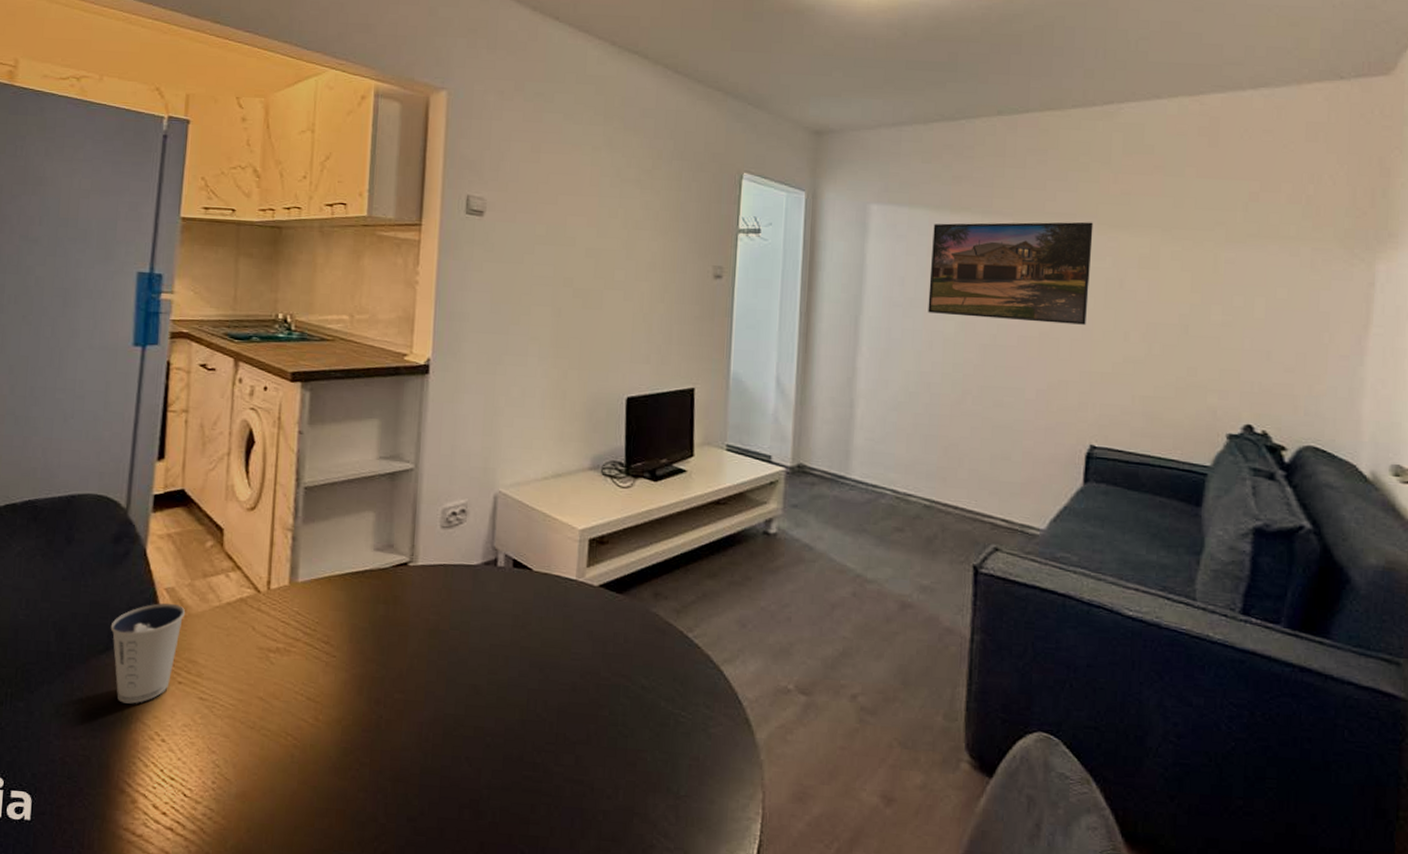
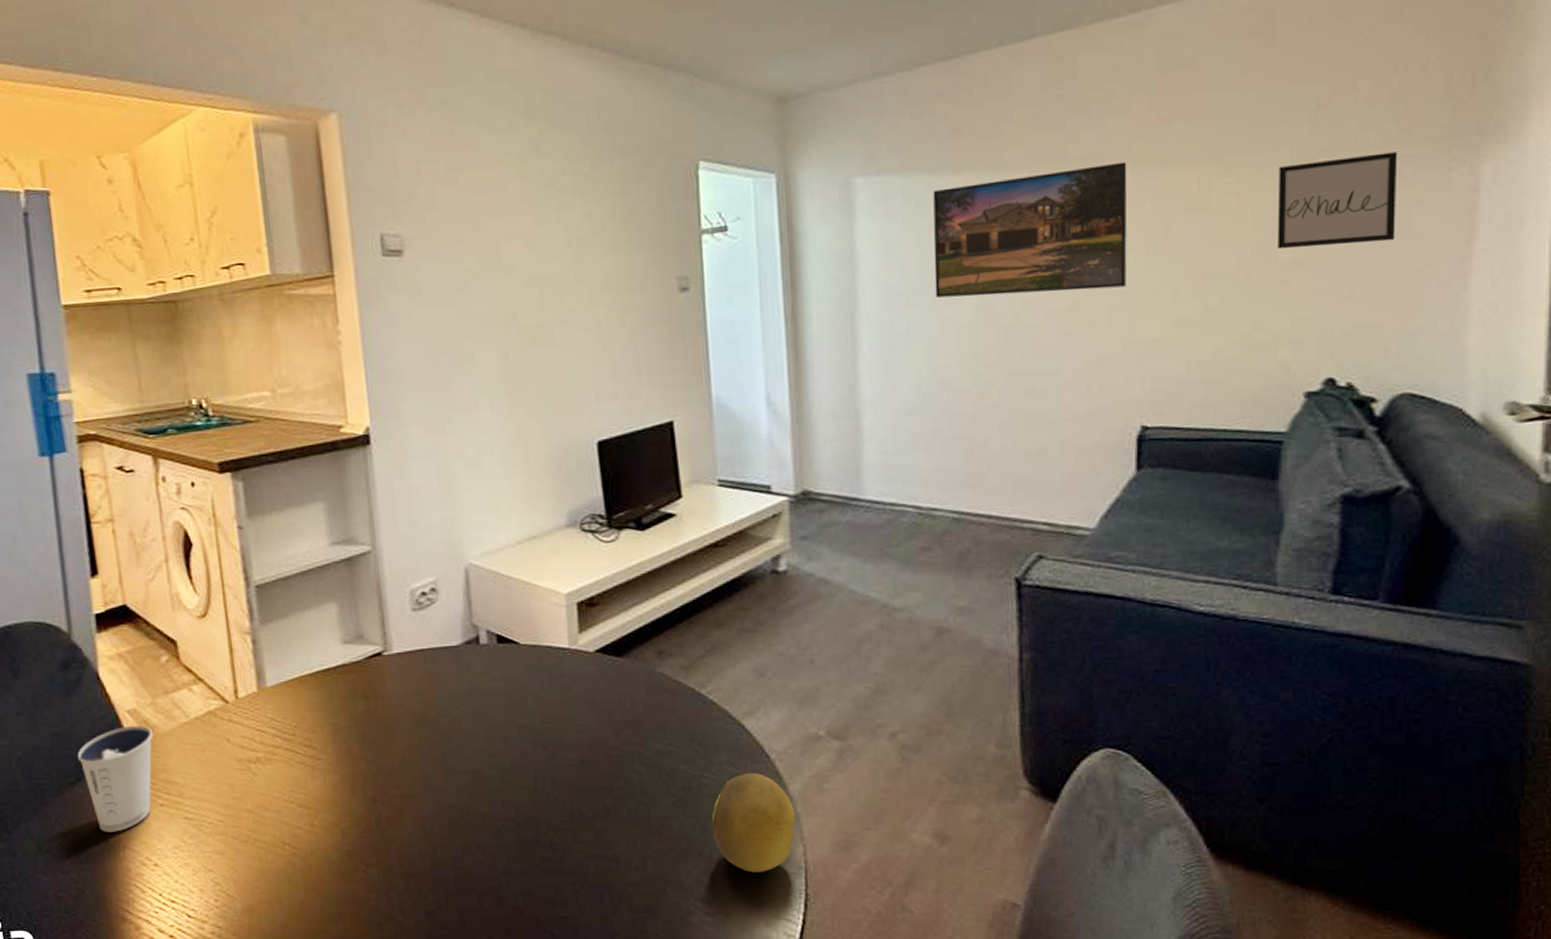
fruit: none [682,716,759,814] -> present [712,772,796,873]
wall art: none [1211,243,1311,317] -> present [1277,152,1398,250]

